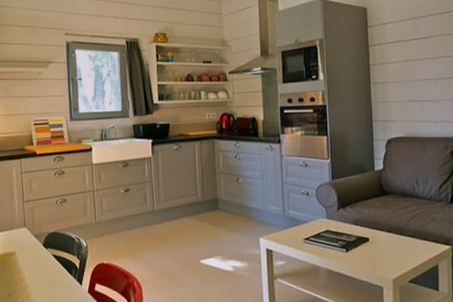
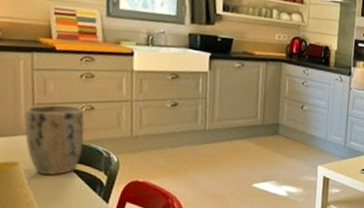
plant pot: none [18,200,60,261] -> present [24,104,84,175]

